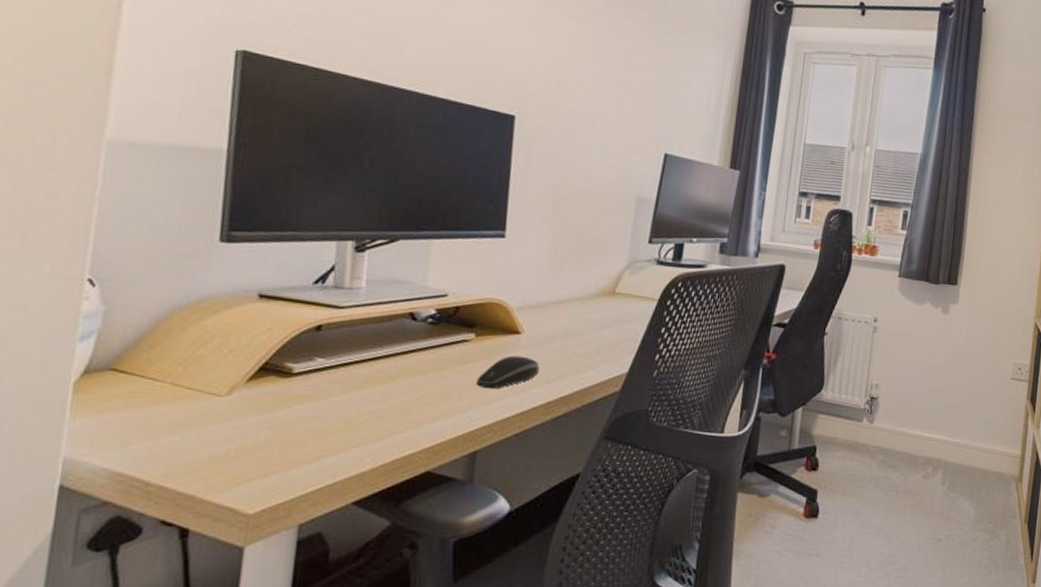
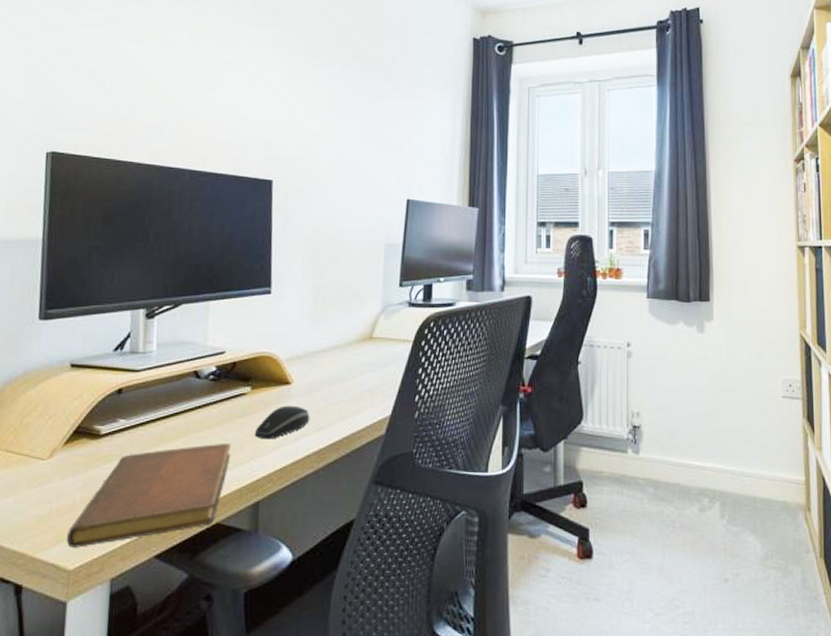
notebook: none [247,390,449,491] -> present [67,444,232,548]

